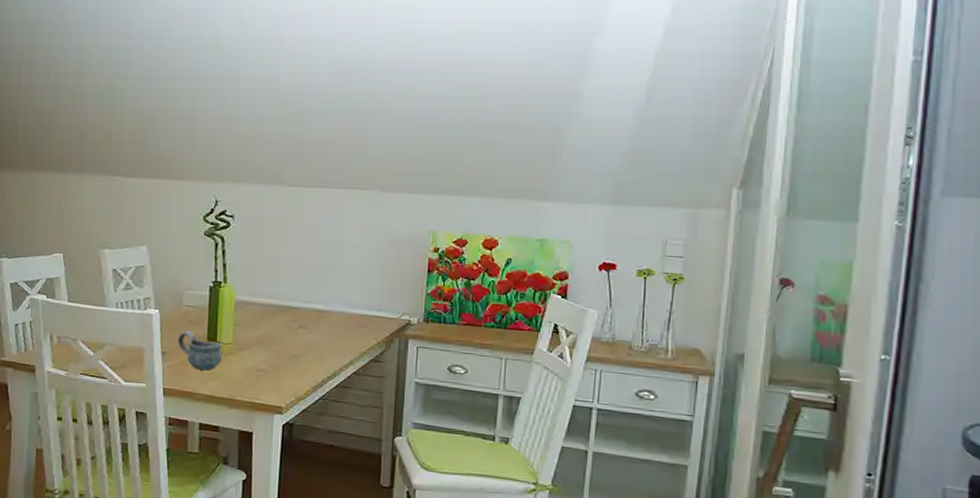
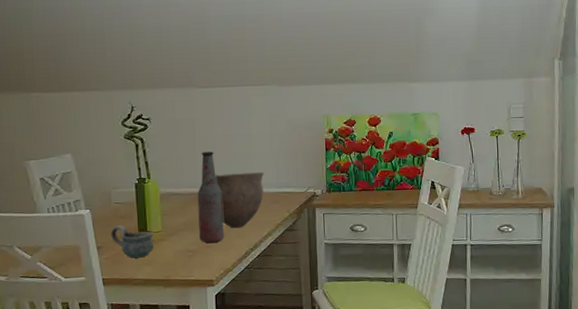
bottle: none [272,259,303,365] -> present [197,151,224,244]
bowl: none [297,286,354,351] -> present [215,172,265,228]

